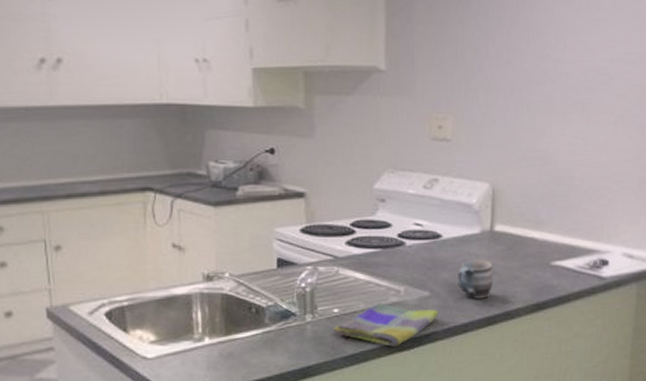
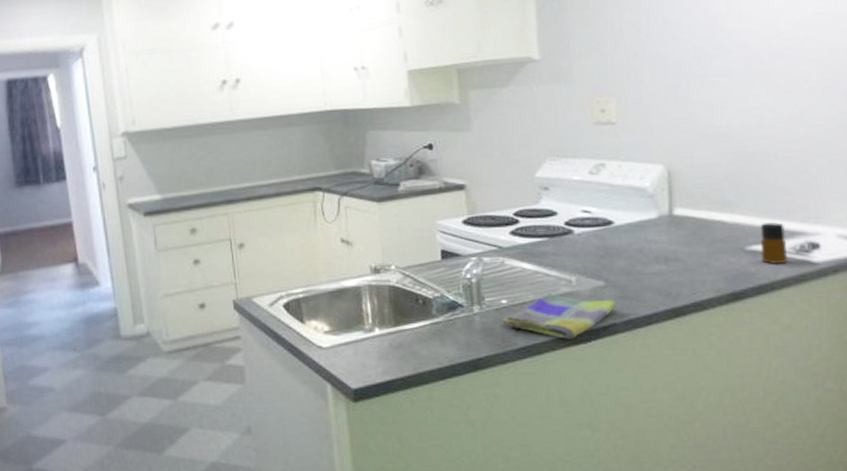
mug: present [458,259,494,299] -> none [635,246,678,289]
bottle: none [562,240,584,278] -> present [760,221,787,264]

